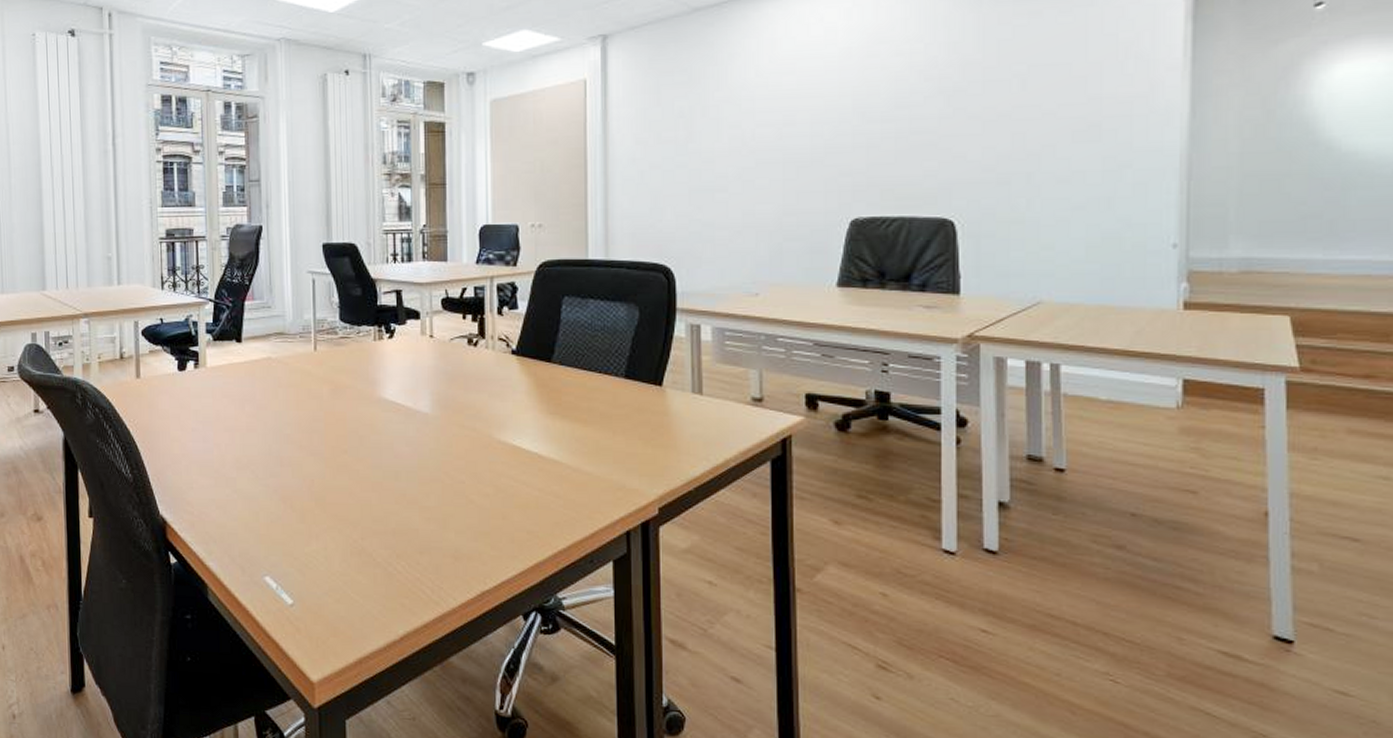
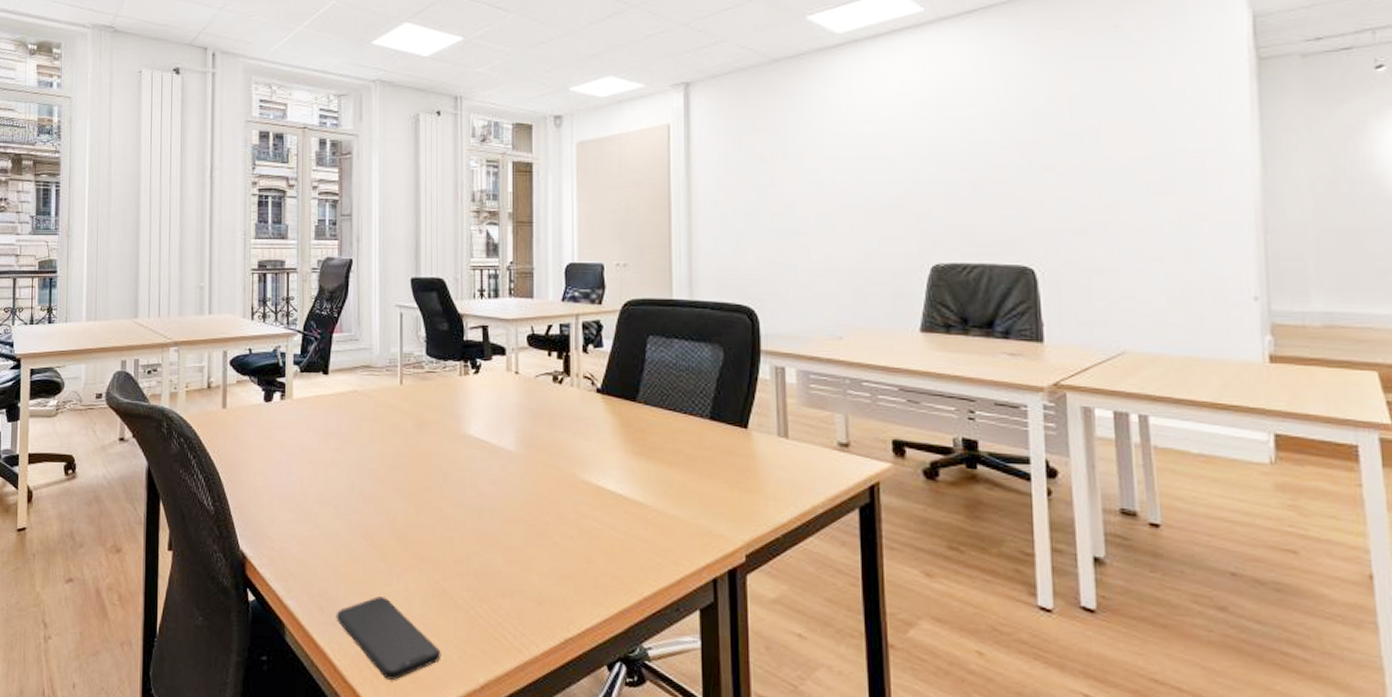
smartphone: none [257,556,361,634] -> present [336,596,441,680]

